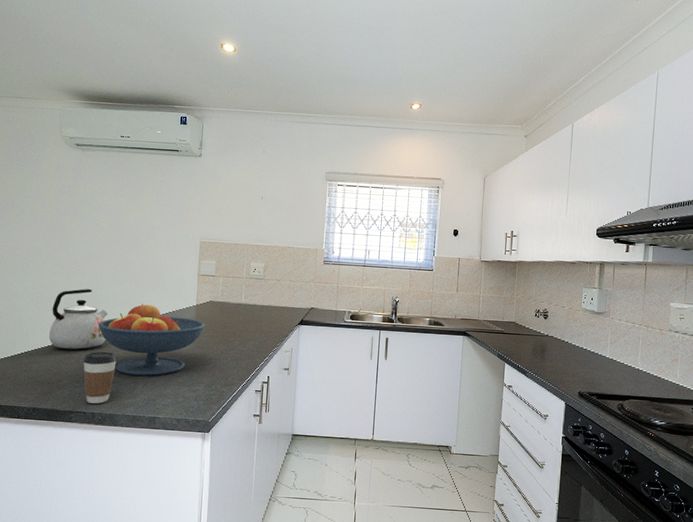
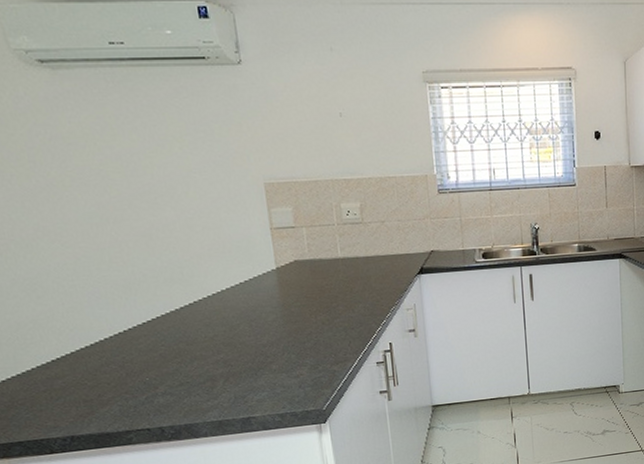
kettle: present [49,289,108,350] -> none [63,268,157,354]
coffee cup: present [83,351,117,404] -> none [129,347,181,416]
fruit bowl: present [98,303,205,376] -> none [139,276,294,372]

